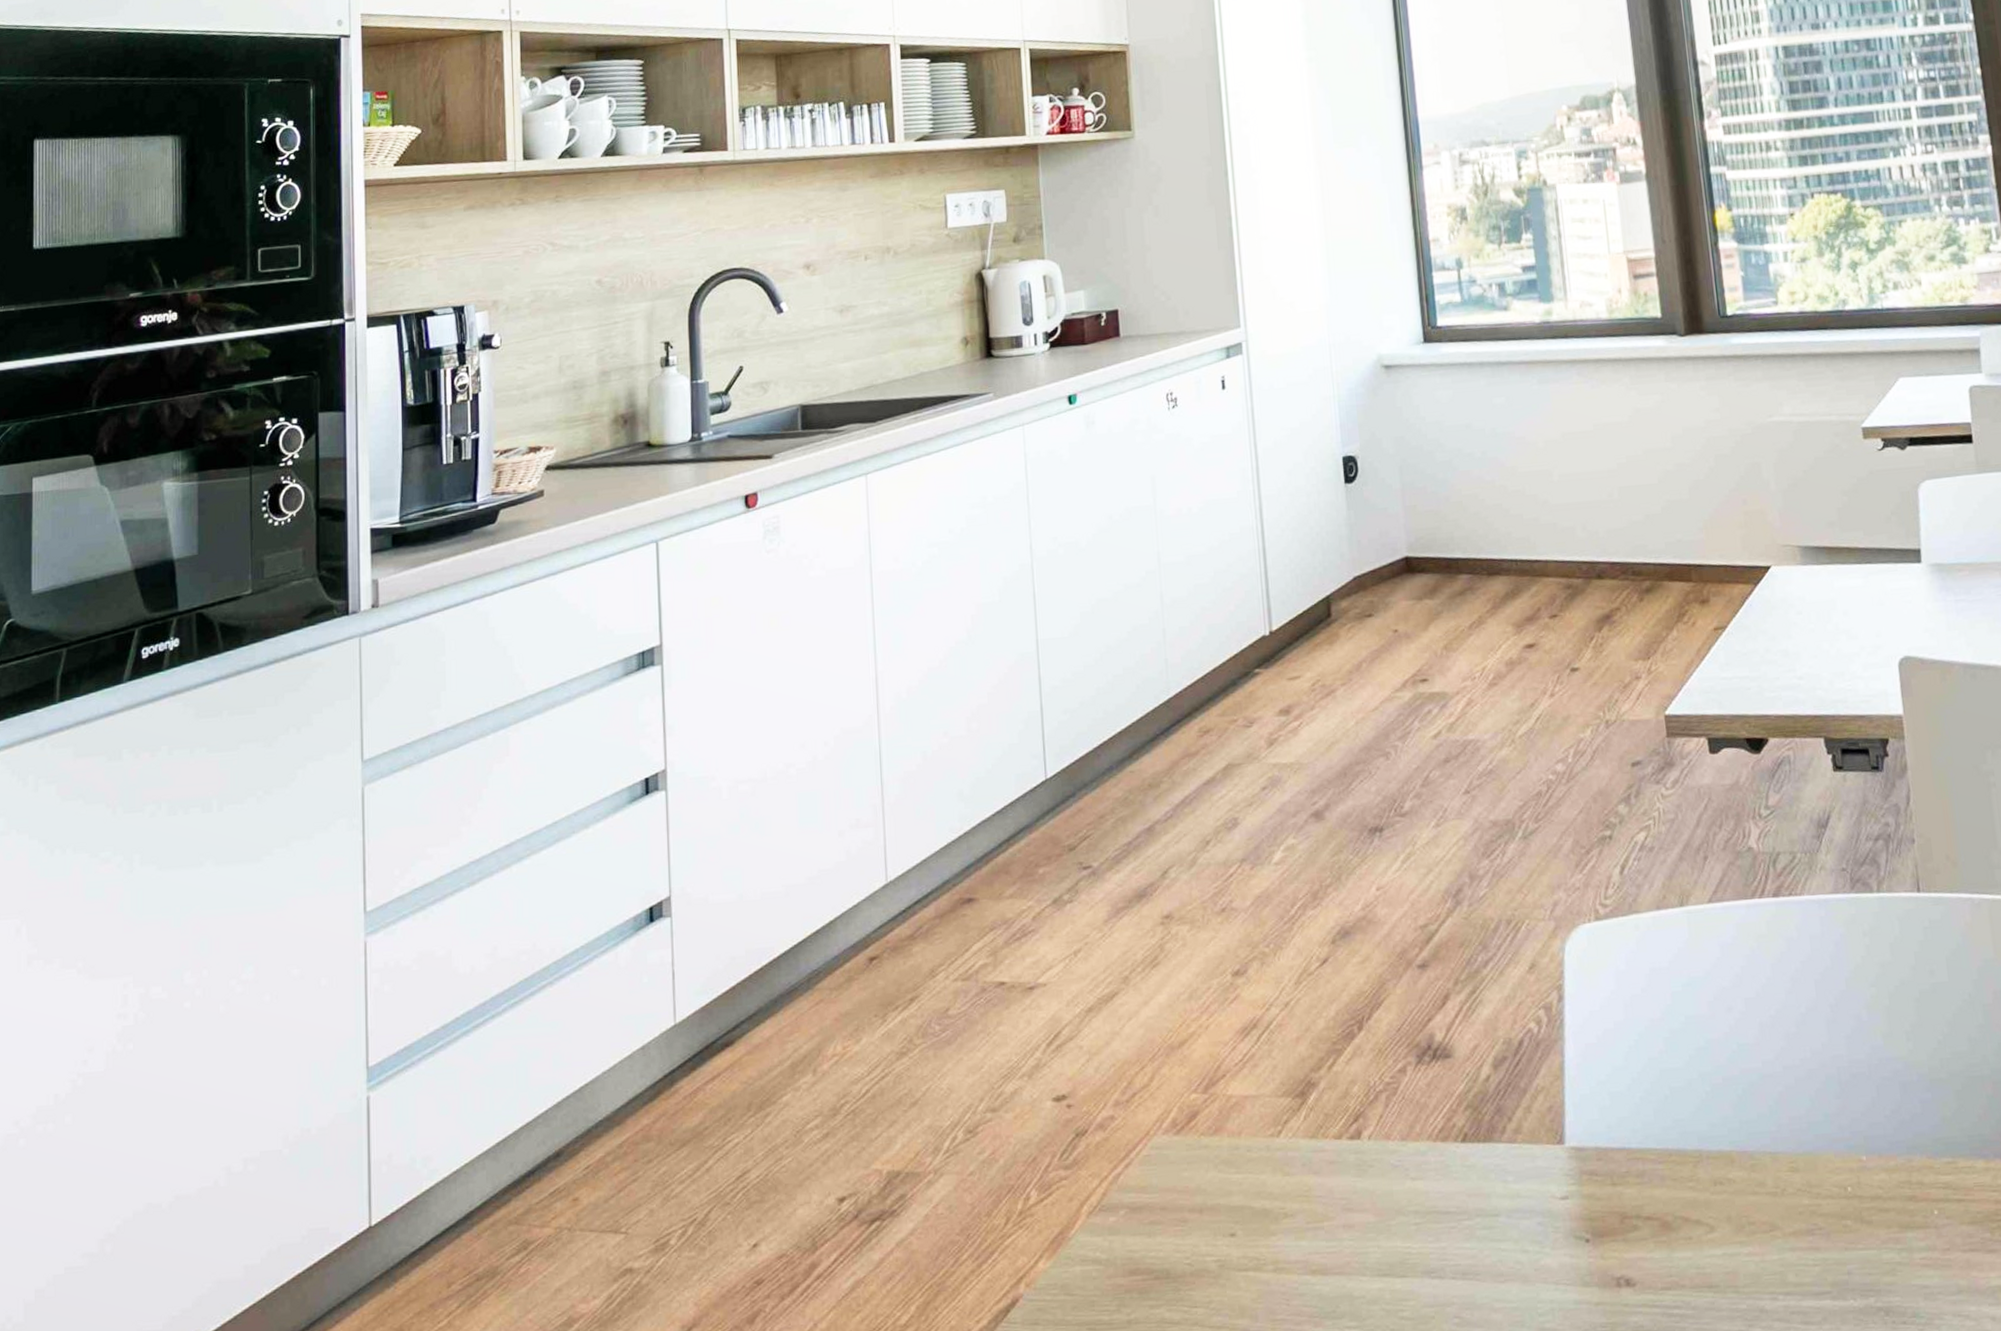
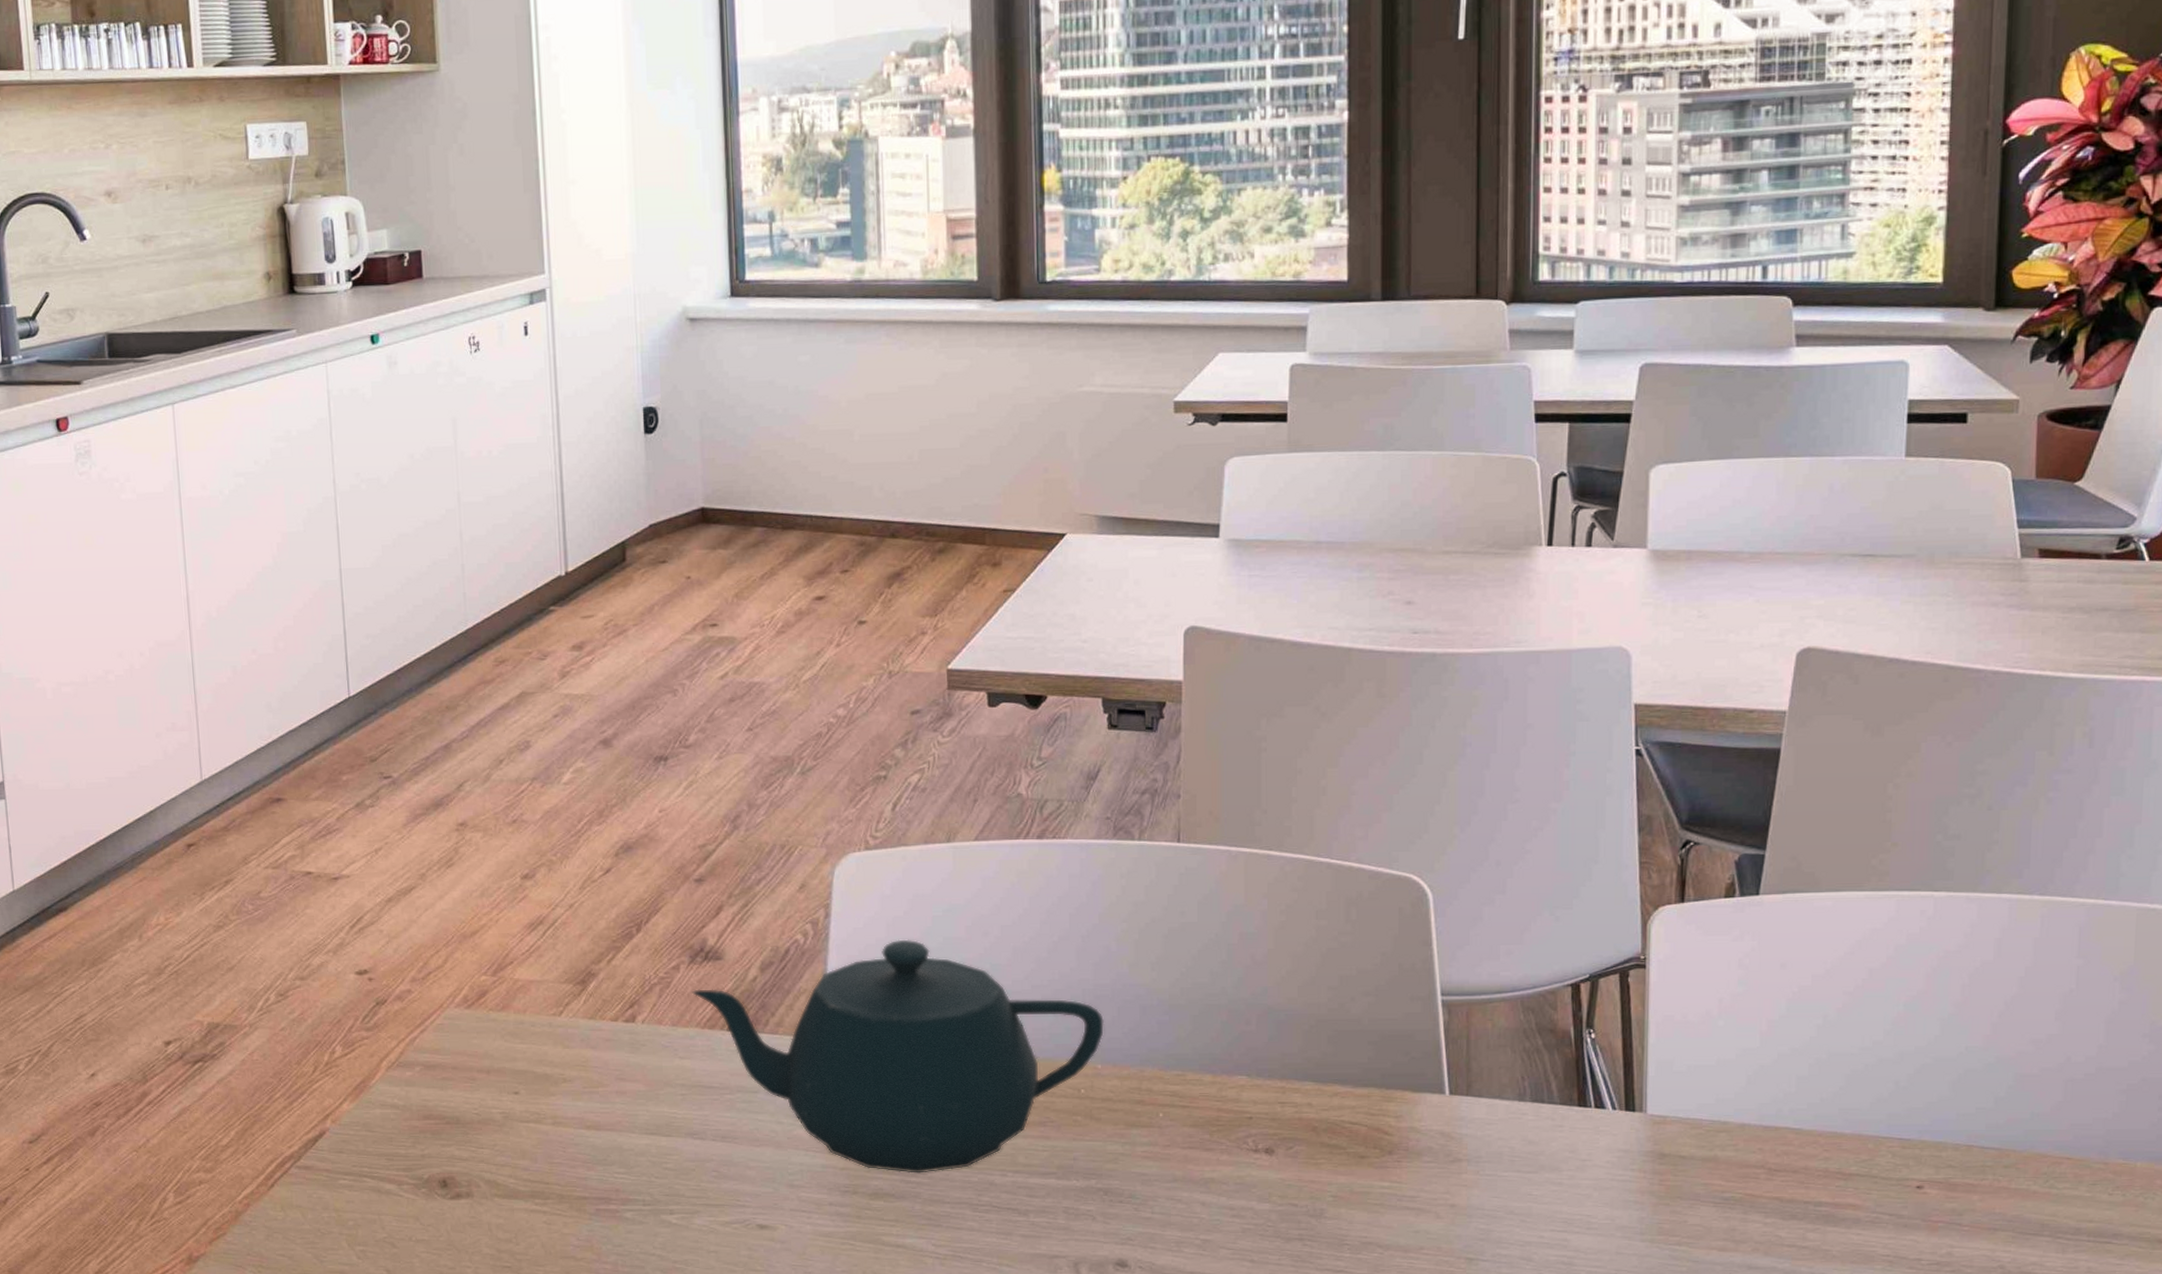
teapot: none [1420,1020,1865,1304] -> present [691,939,1104,1173]

